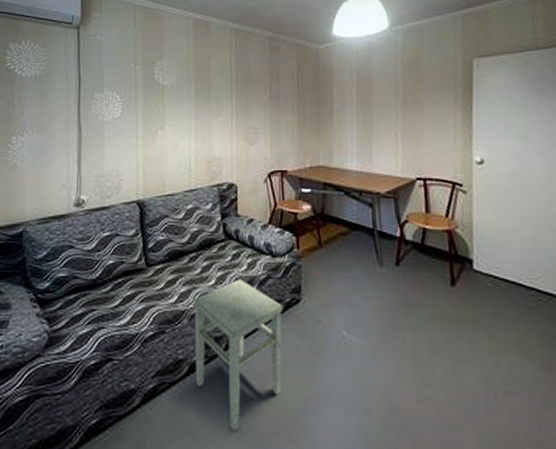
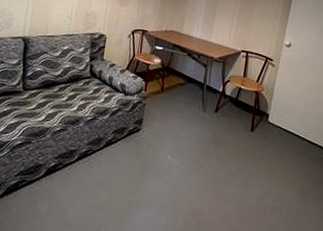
stool: present [193,279,283,431] -> none [50,108,126,221]

